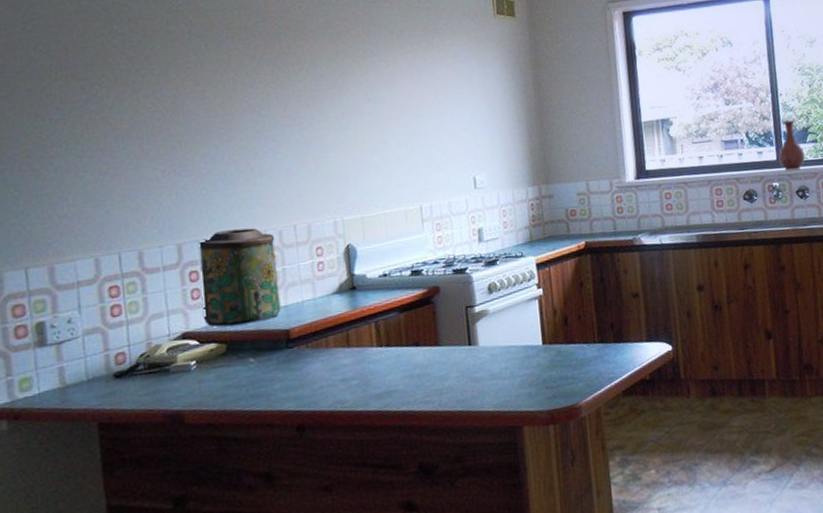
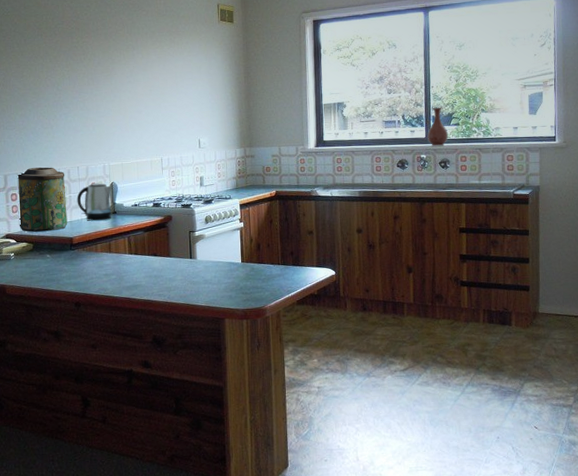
kettle: none [294,246,349,303] -> present [77,183,112,221]

